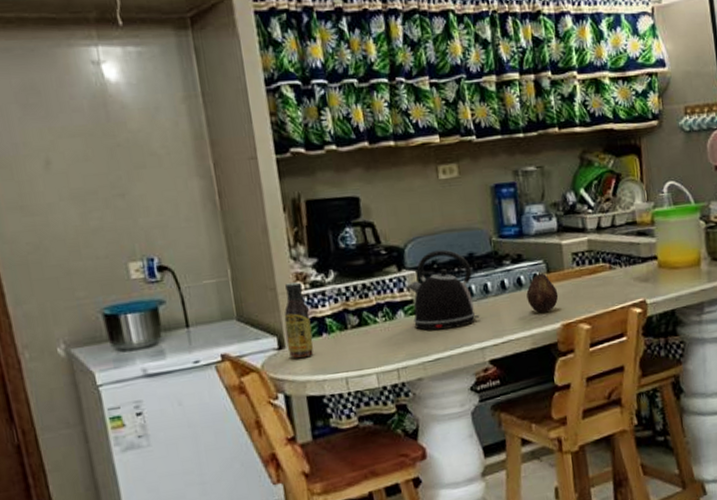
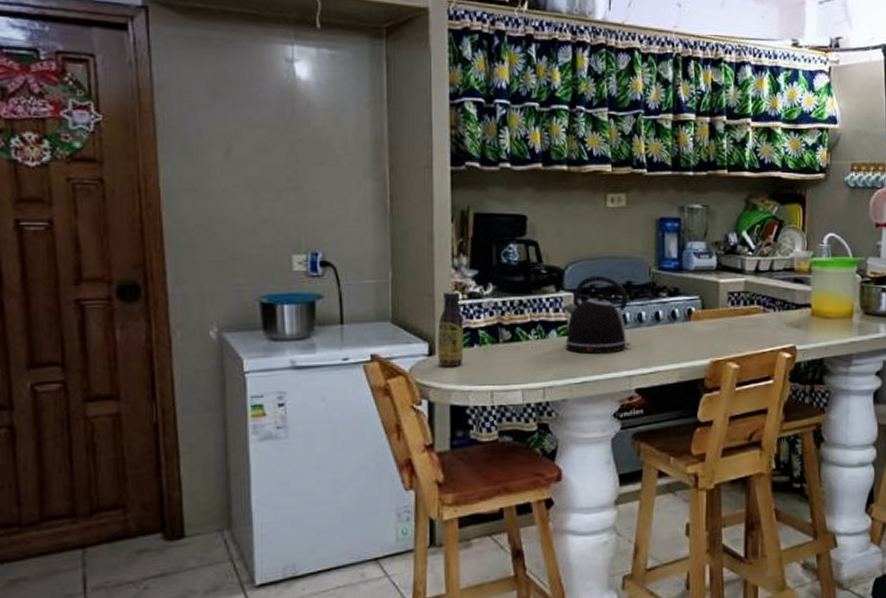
fruit: present [526,272,559,313] -> none [679,307,711,347]

